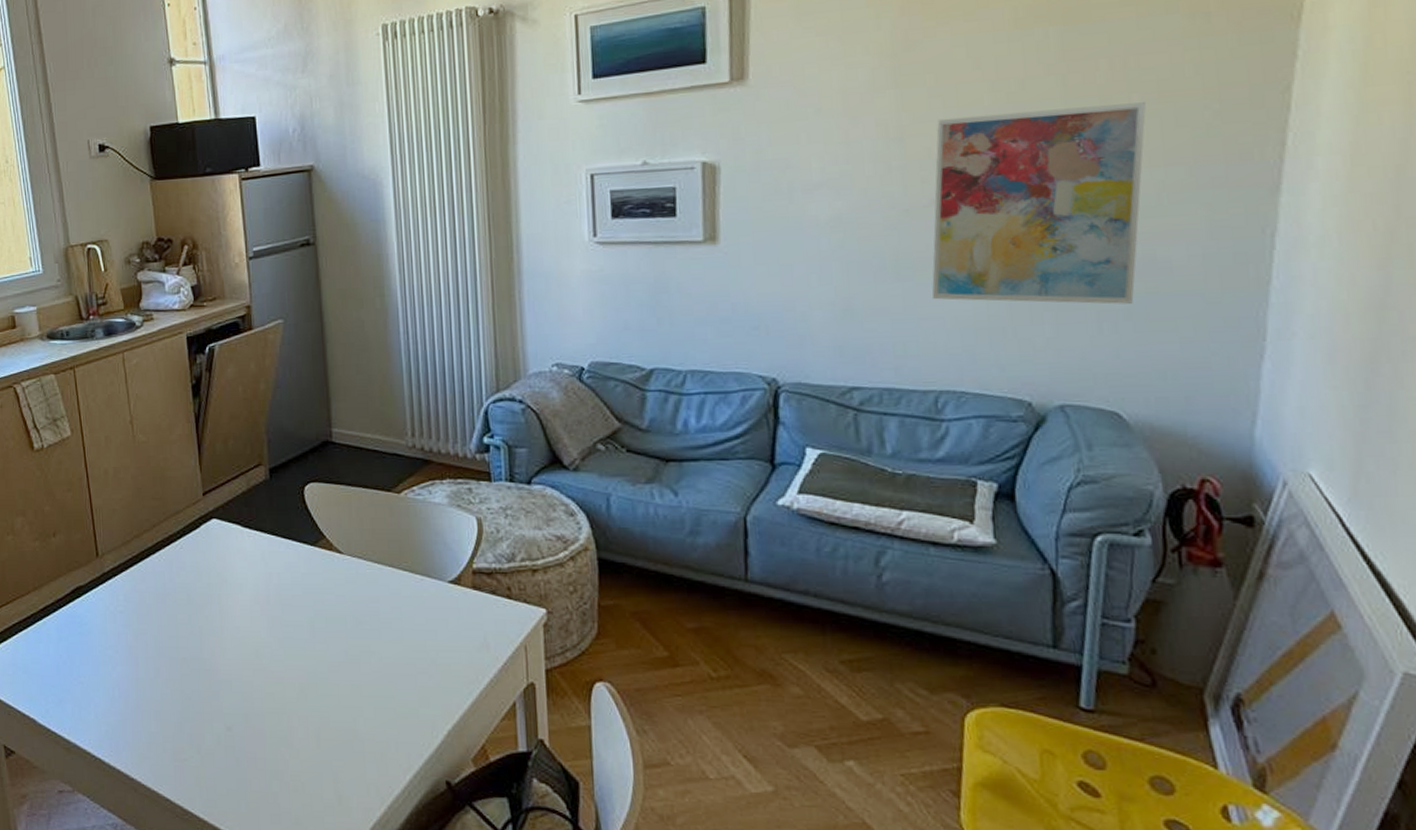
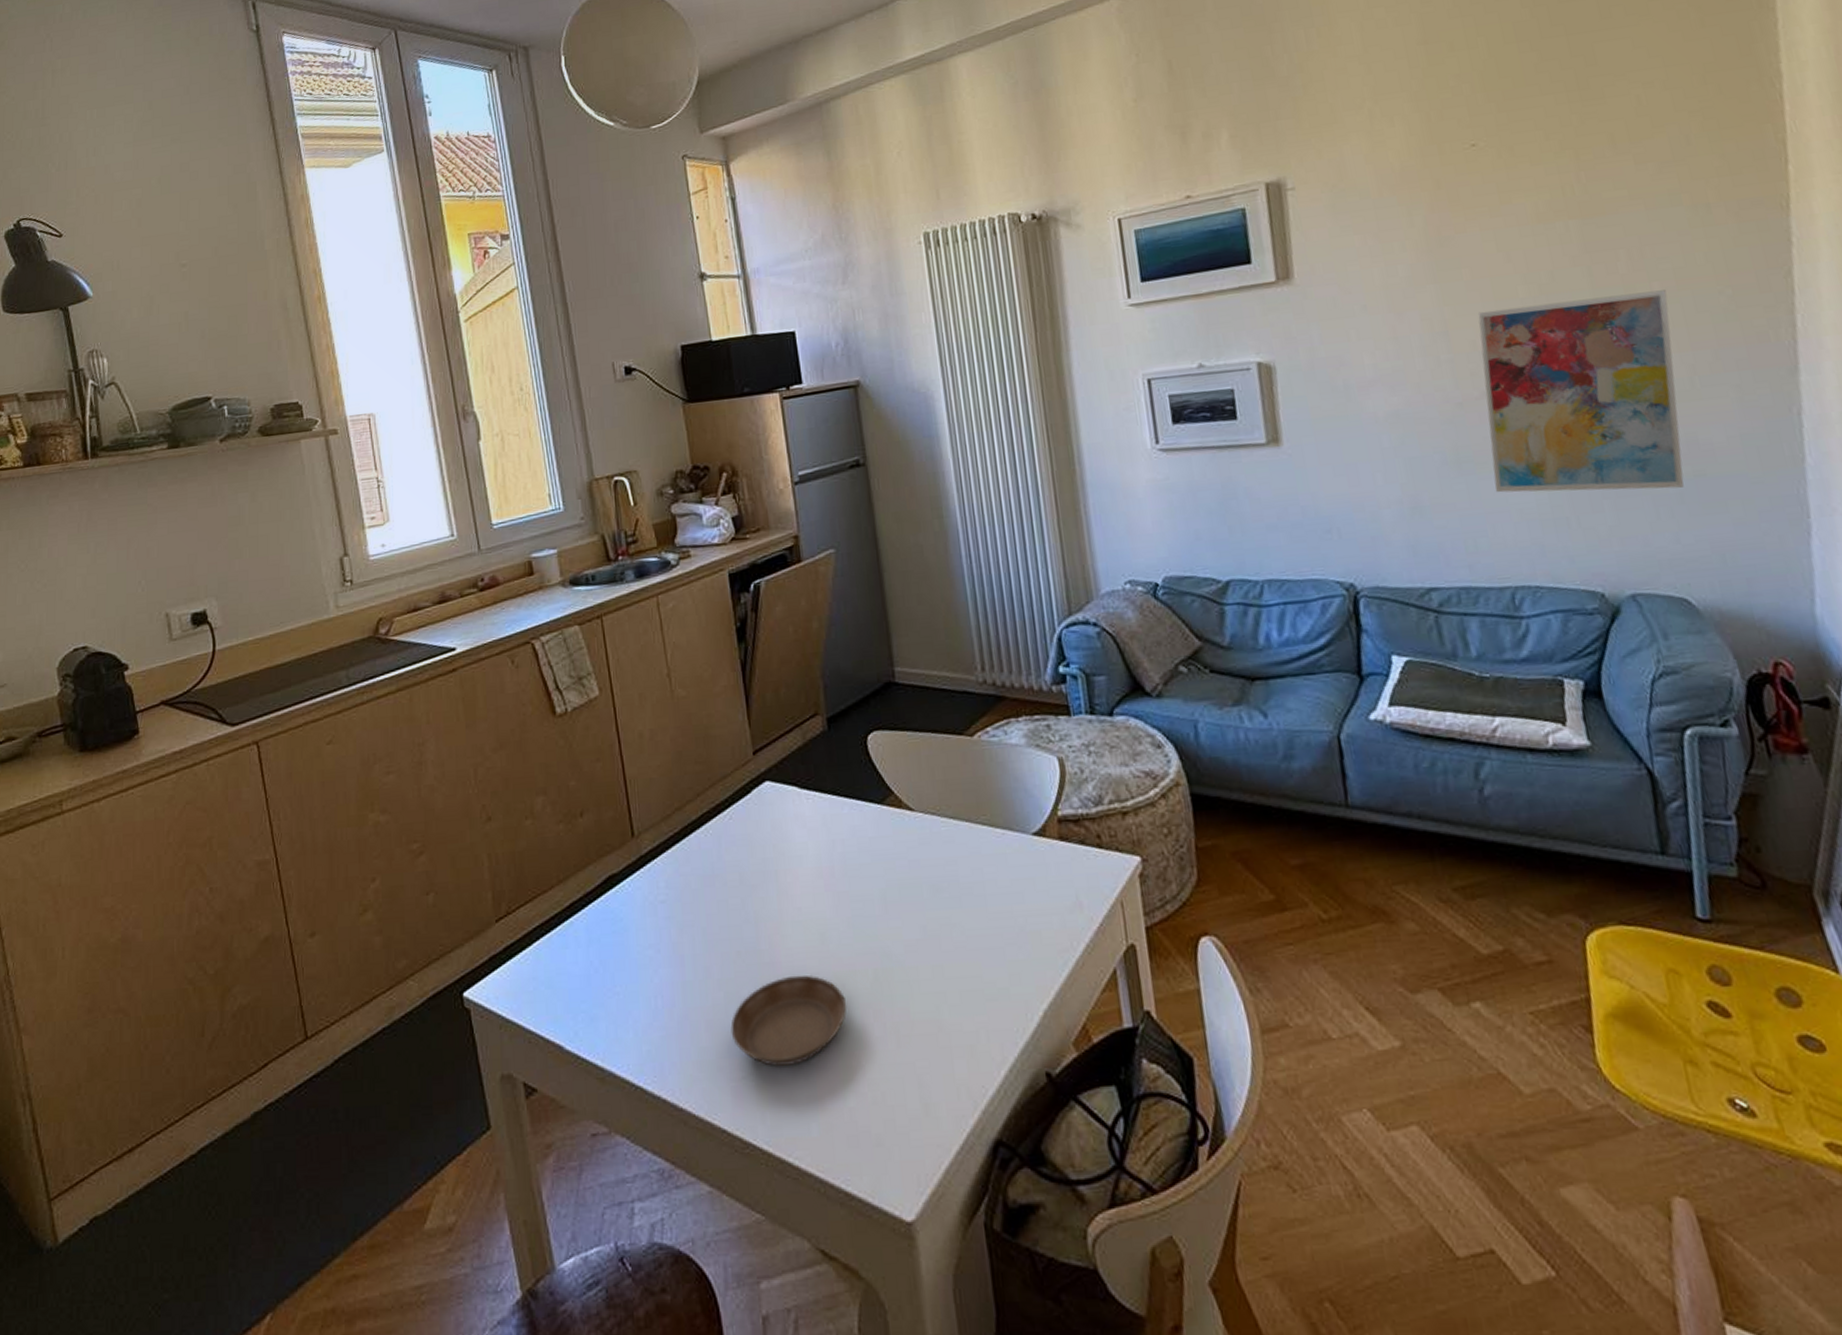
saucer: none [175,682,276,754] -> present [730,974,847,1066]

